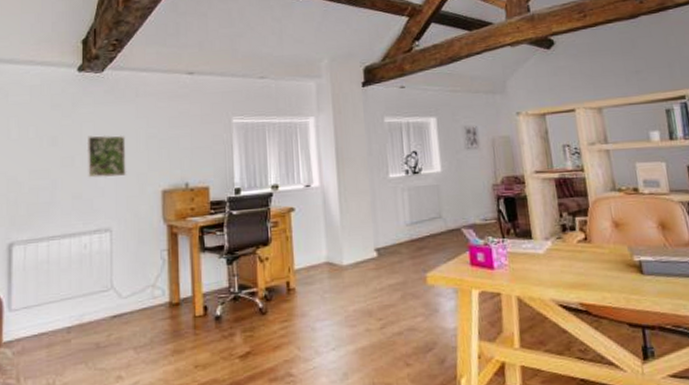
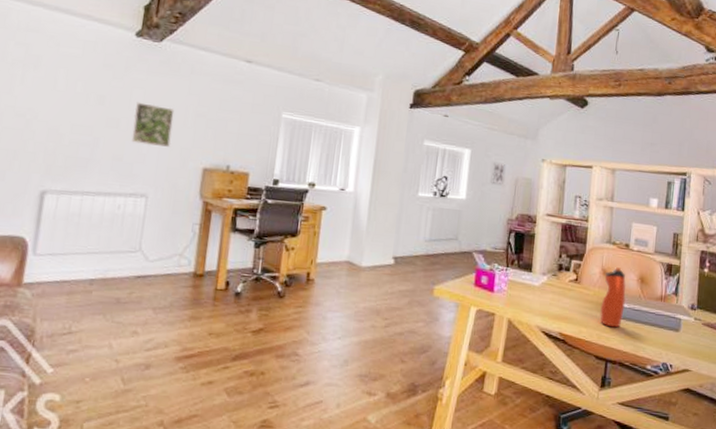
water bottle: none [617,216,651,287] -> present [599,267,626,328]

